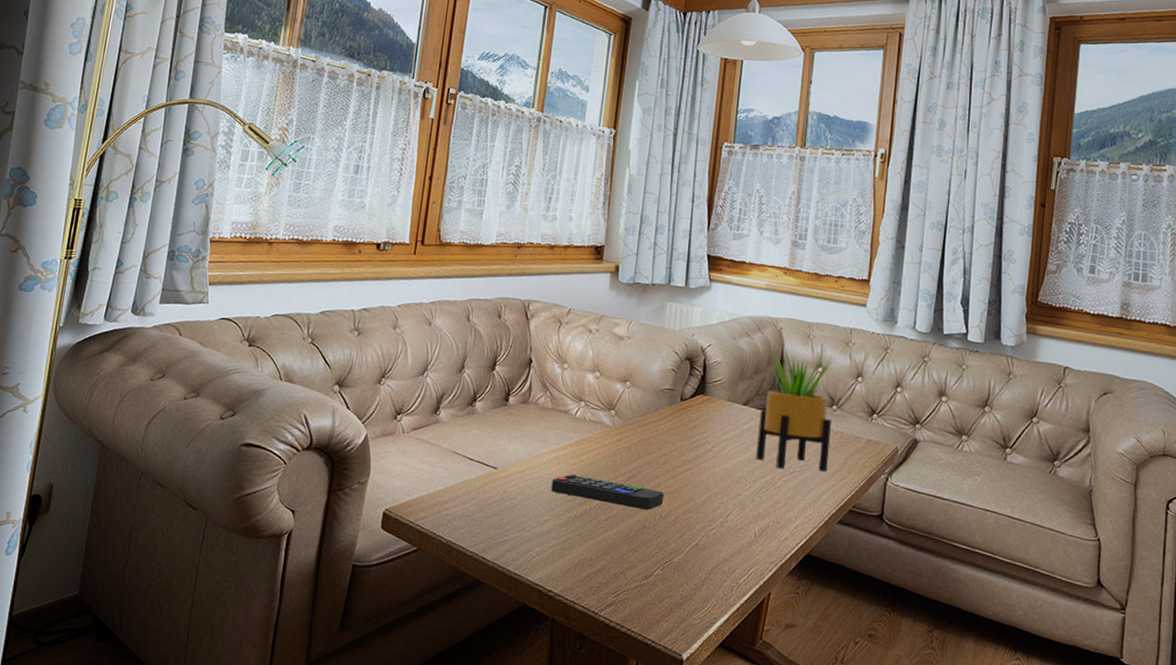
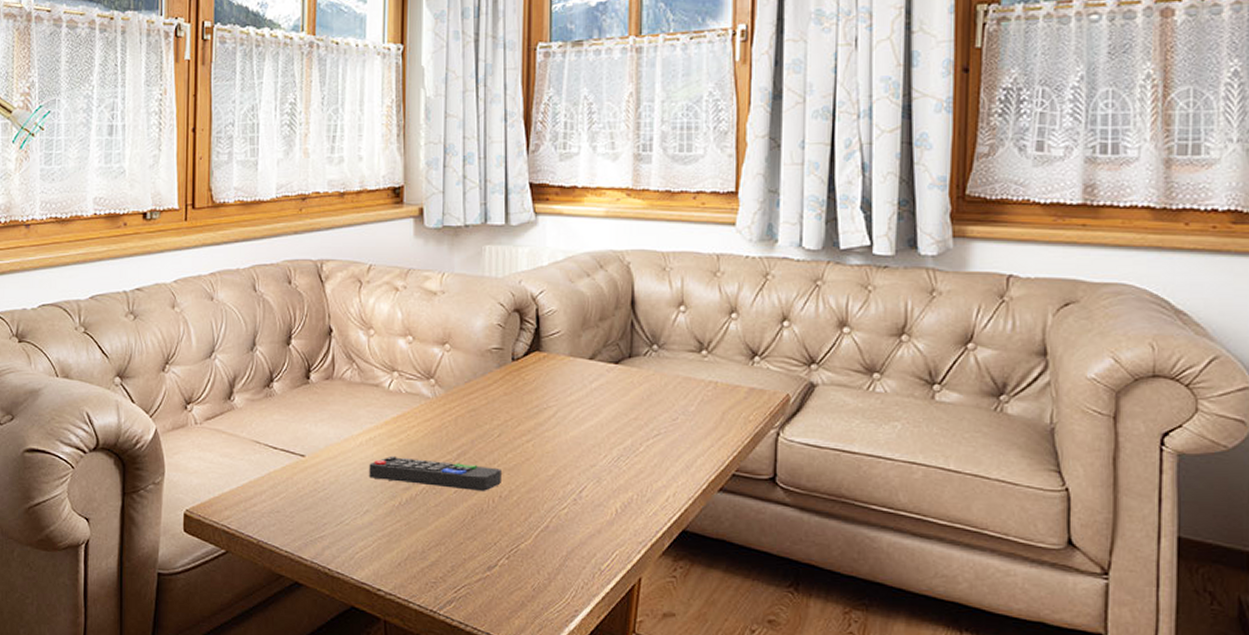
potted plant: present [756,344,836,473] -> none [610,282,703,432]

